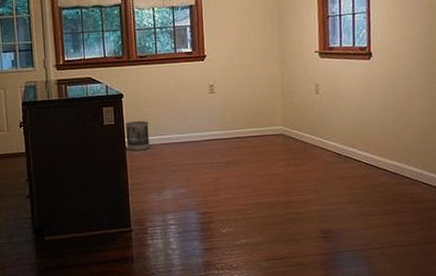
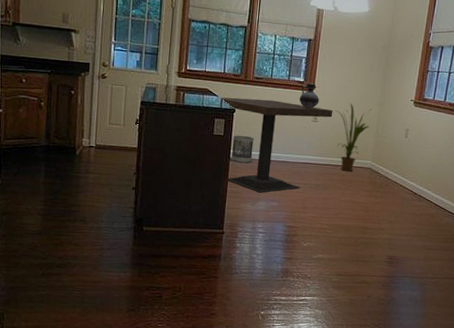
dining table: none [105,77,230,181] -> present [221,97,333,193]
ceramic jug: none [190,52,213,81] -> present [299,83,319,109]
house plant: none [232,65,273,143] -> present [335,102,372,172]

